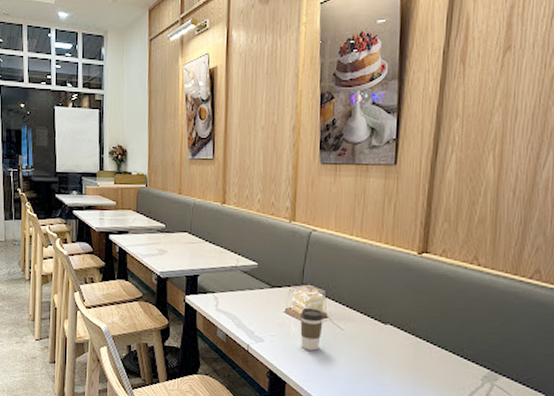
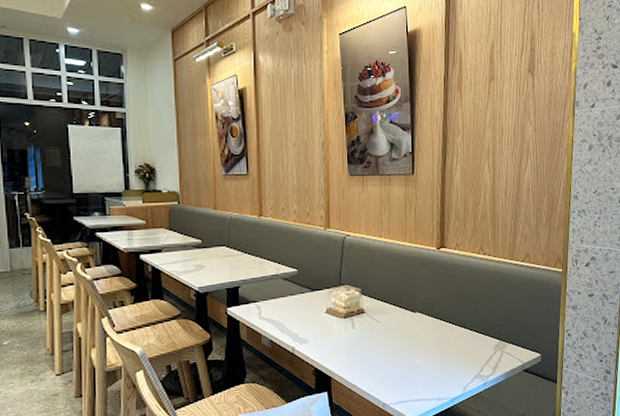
coffee cup: present [299,308,323,351] -> none [339,306,361,345]

